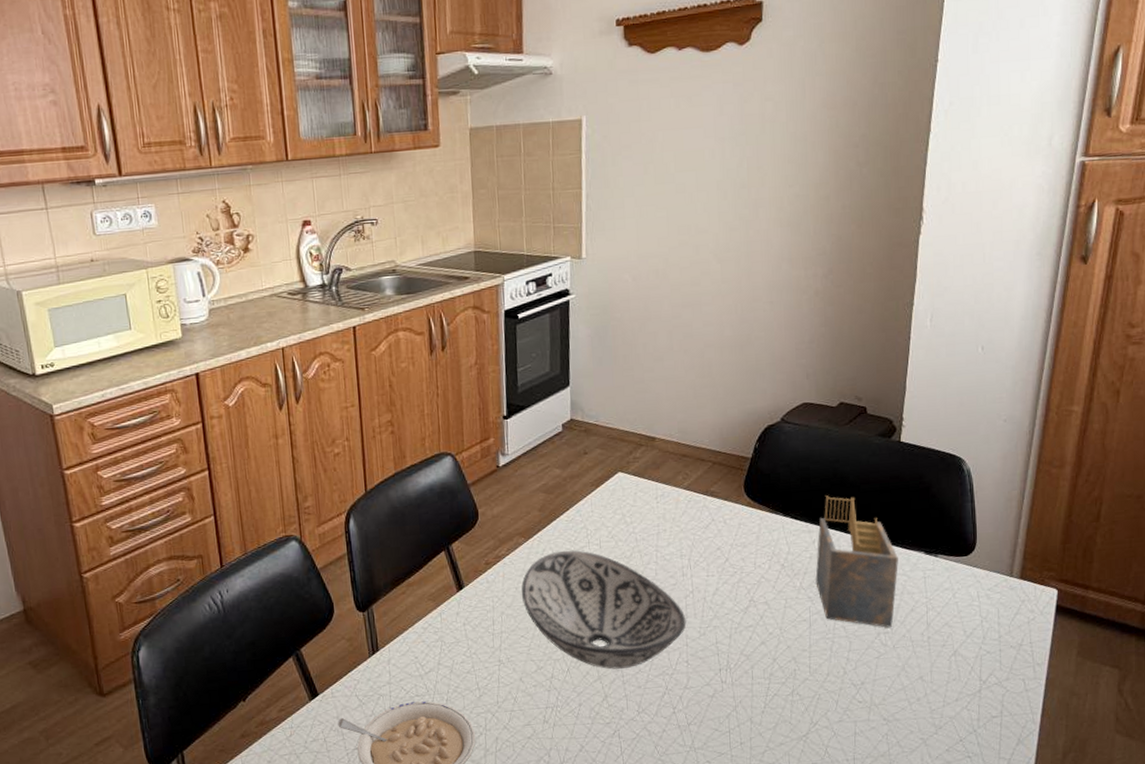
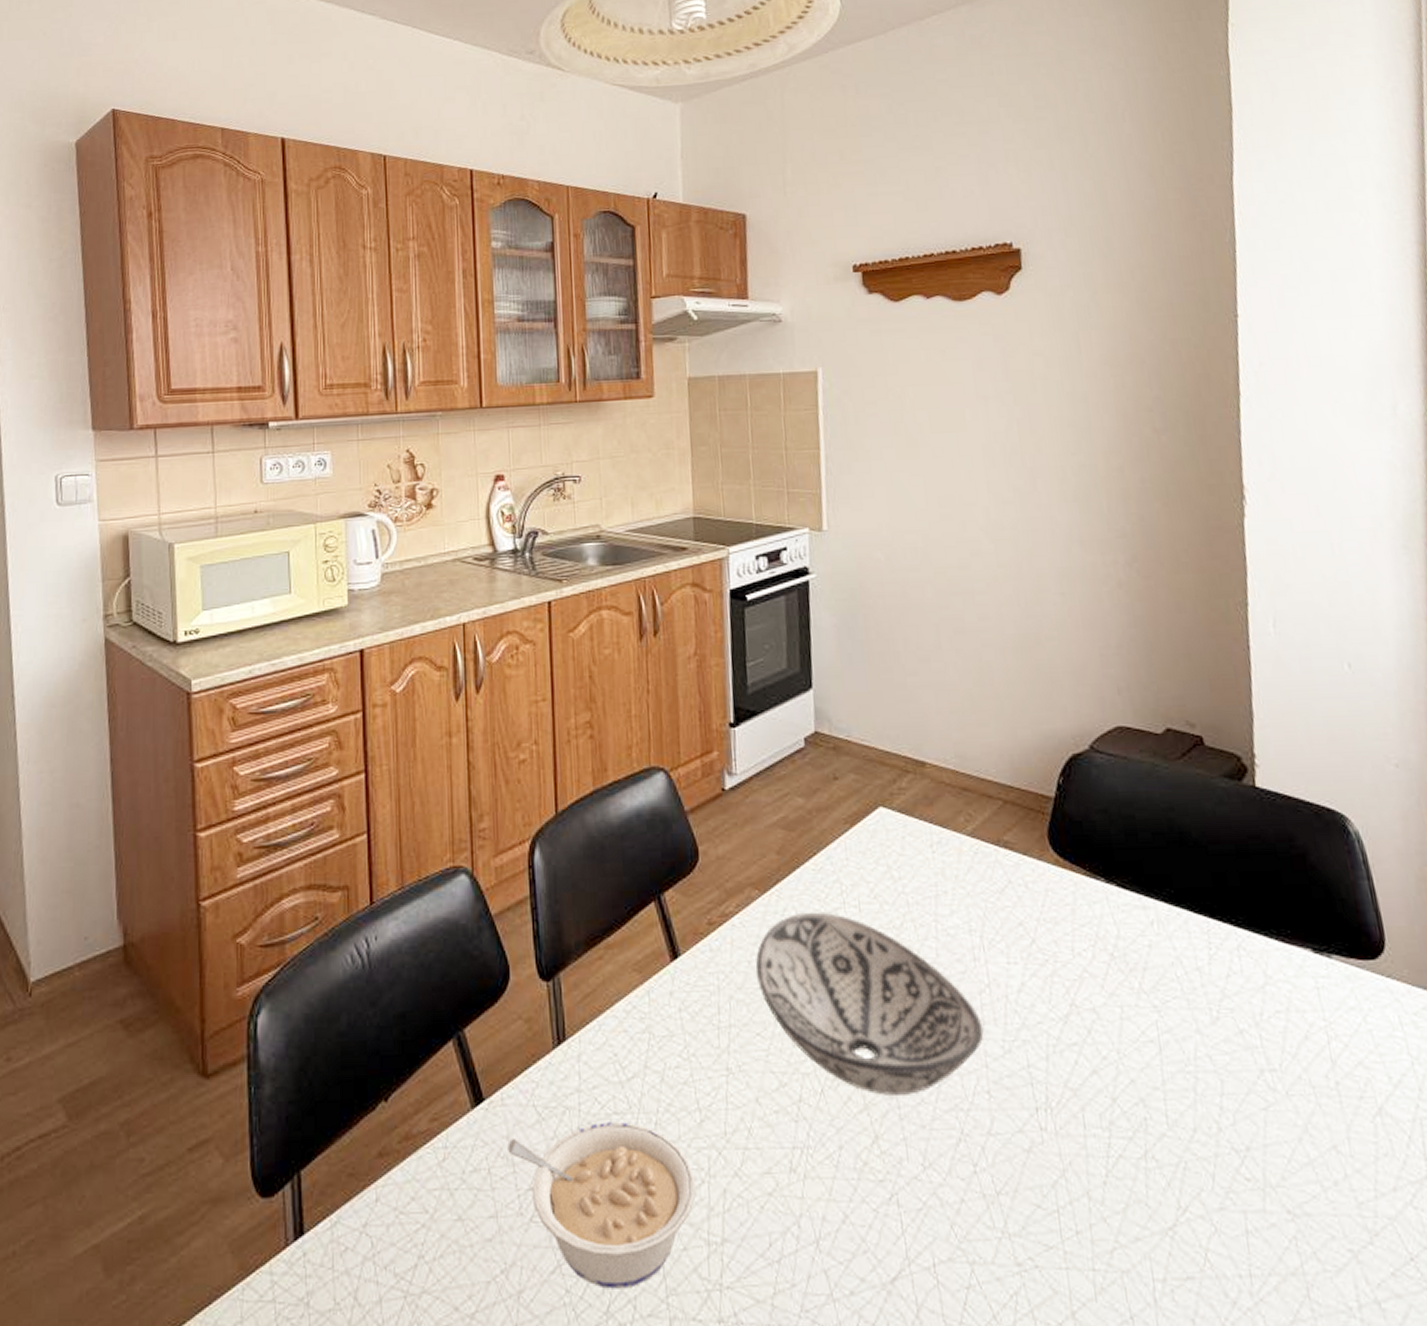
napkin holder: present [815,495,898,629] -> none [1156,857,1281,1064]

